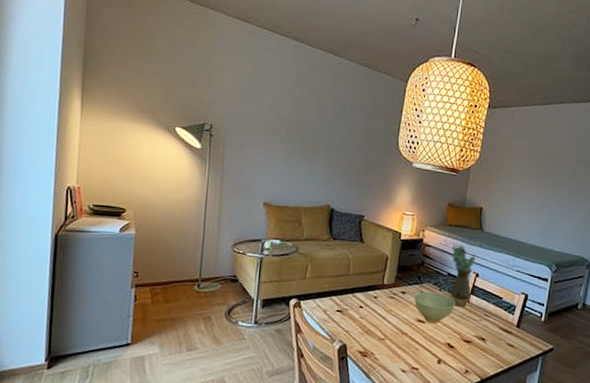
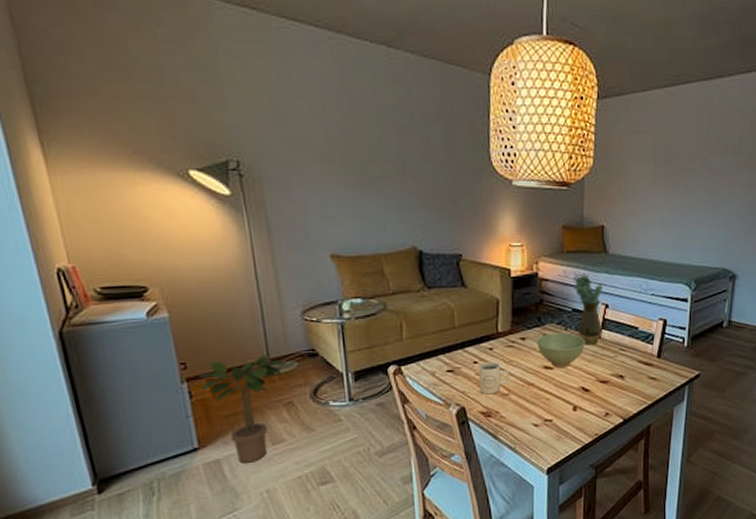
potted plant: none [144,273,212,364] -> present [198,352,285,464]
mug: none [361,308,389,337] -> present [479,362,511,395]

